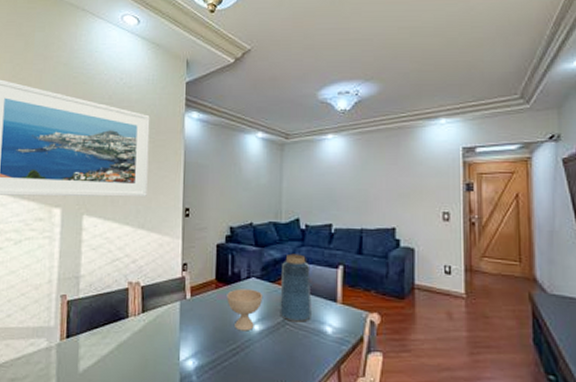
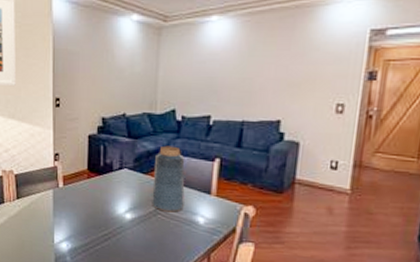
bowl: present [227,289,262,331] -> none [99,179,134,219]

